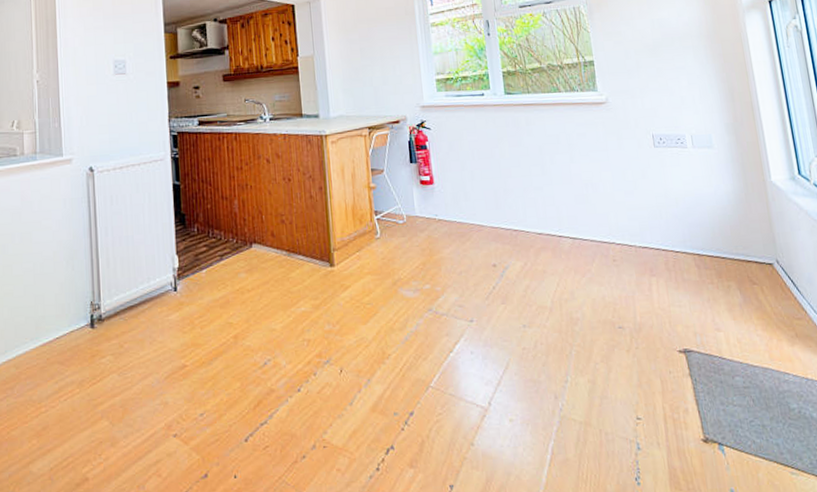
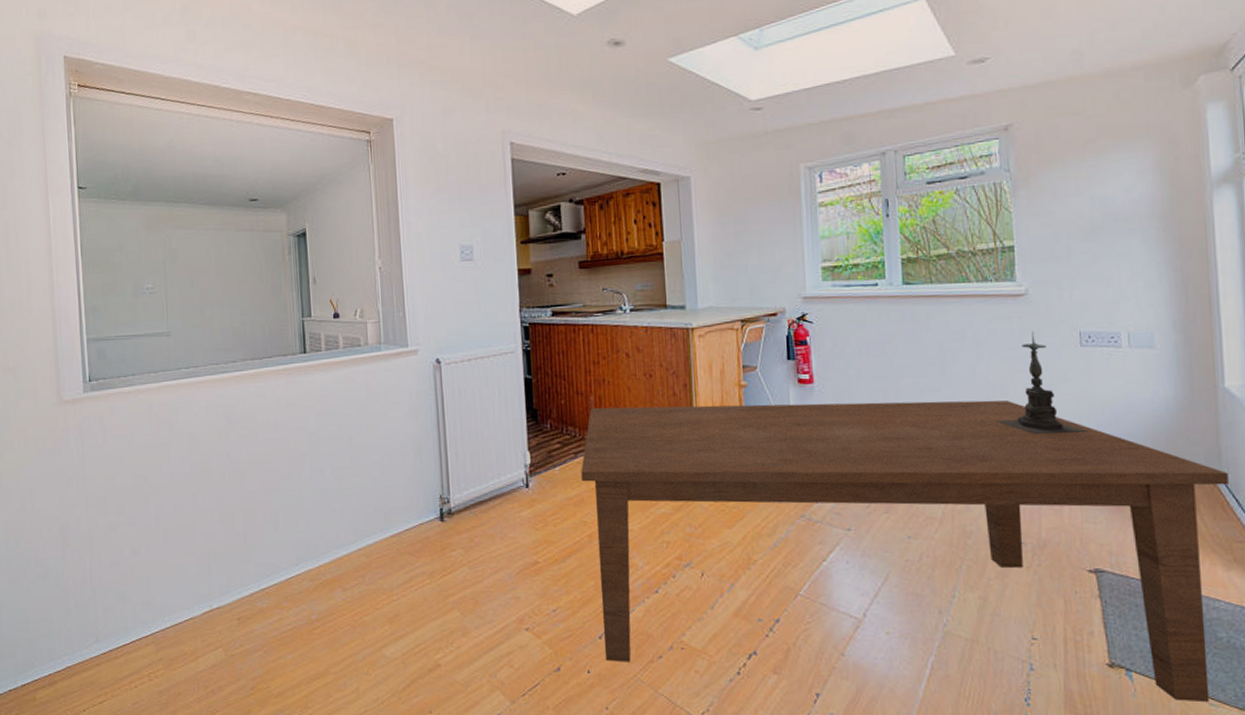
dining table: none [226,196,791,472] -> present [581,400,1228,703]
candle holder: none [591,134,667,226] -> present [996,331,1088,434]

